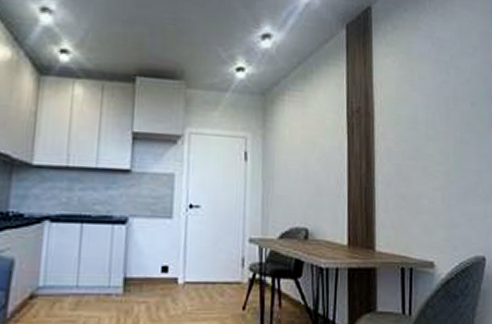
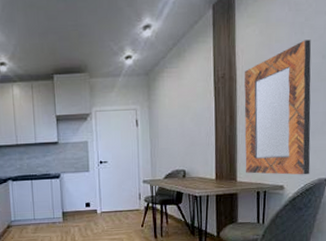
home mirror: none [383,81,465,250] -> present [244,39,312,175]

